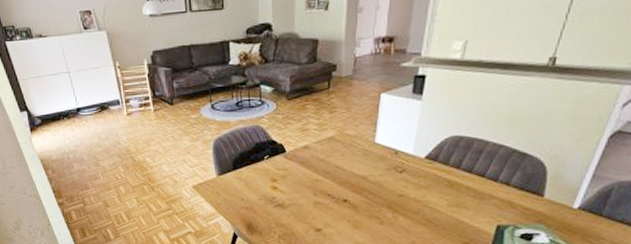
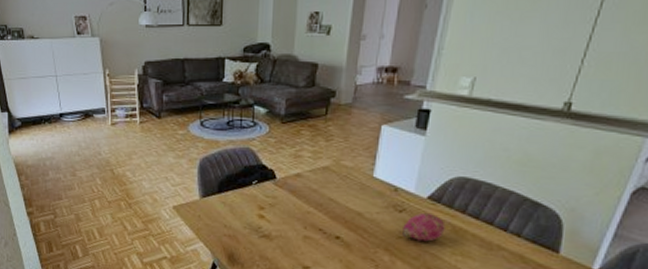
fruit: none [403,171,442,197] -> present [402,212,446,242]

